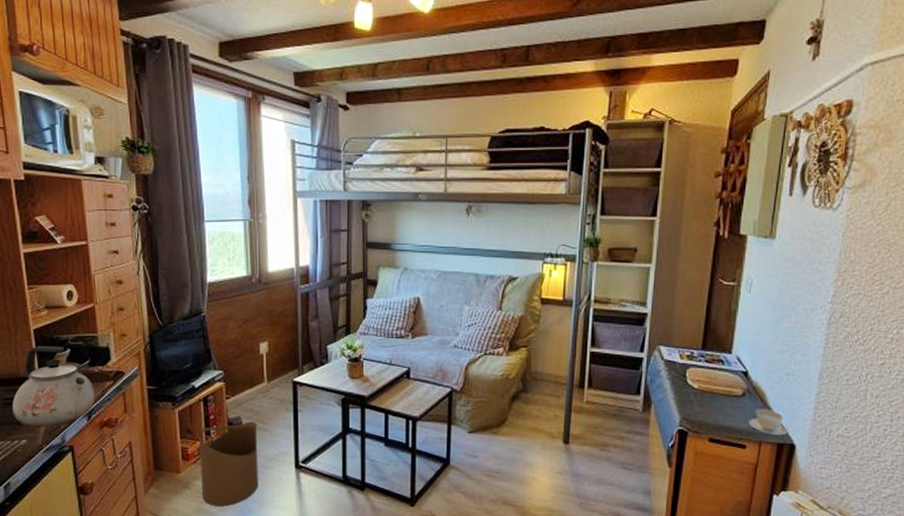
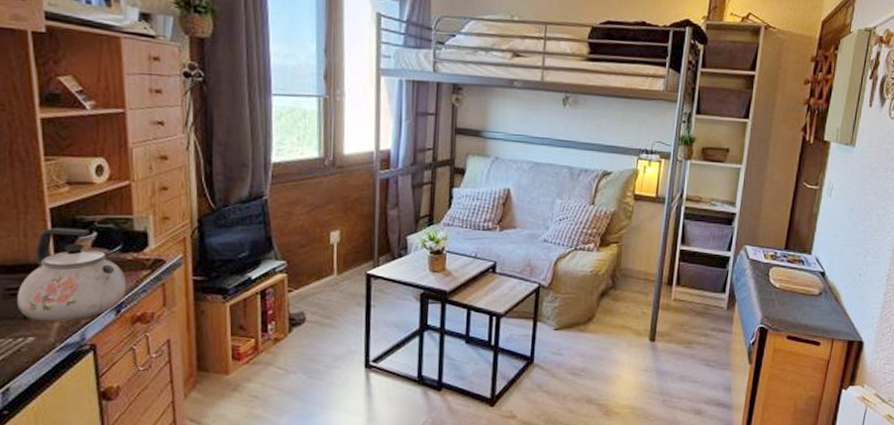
basket: present [198,422,259,506] -> none [253,317,324,411]
teacup: present [749,408,788,435] -> none [824,307,858,333]

